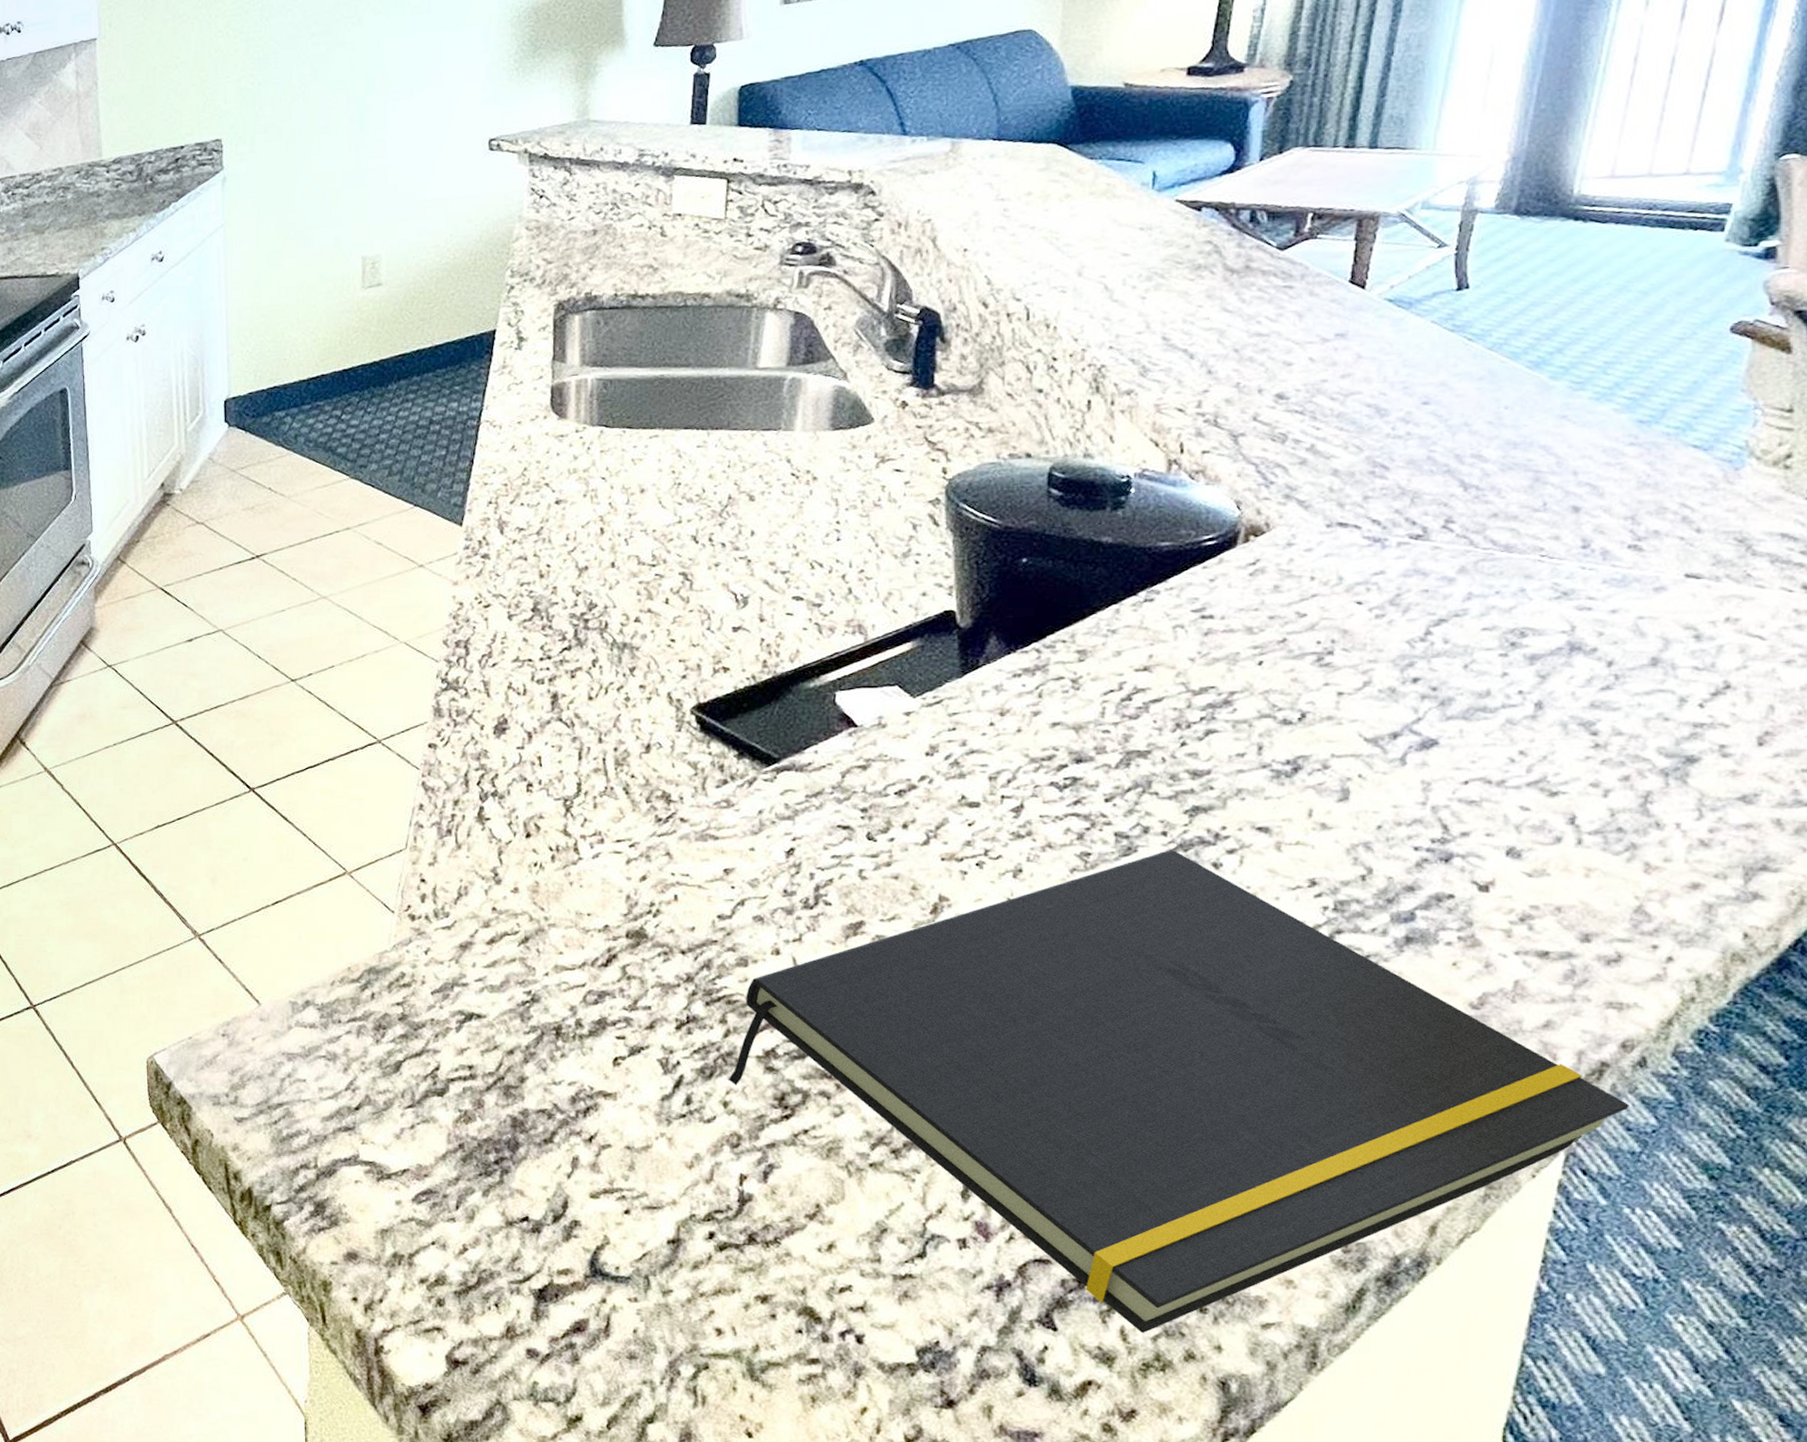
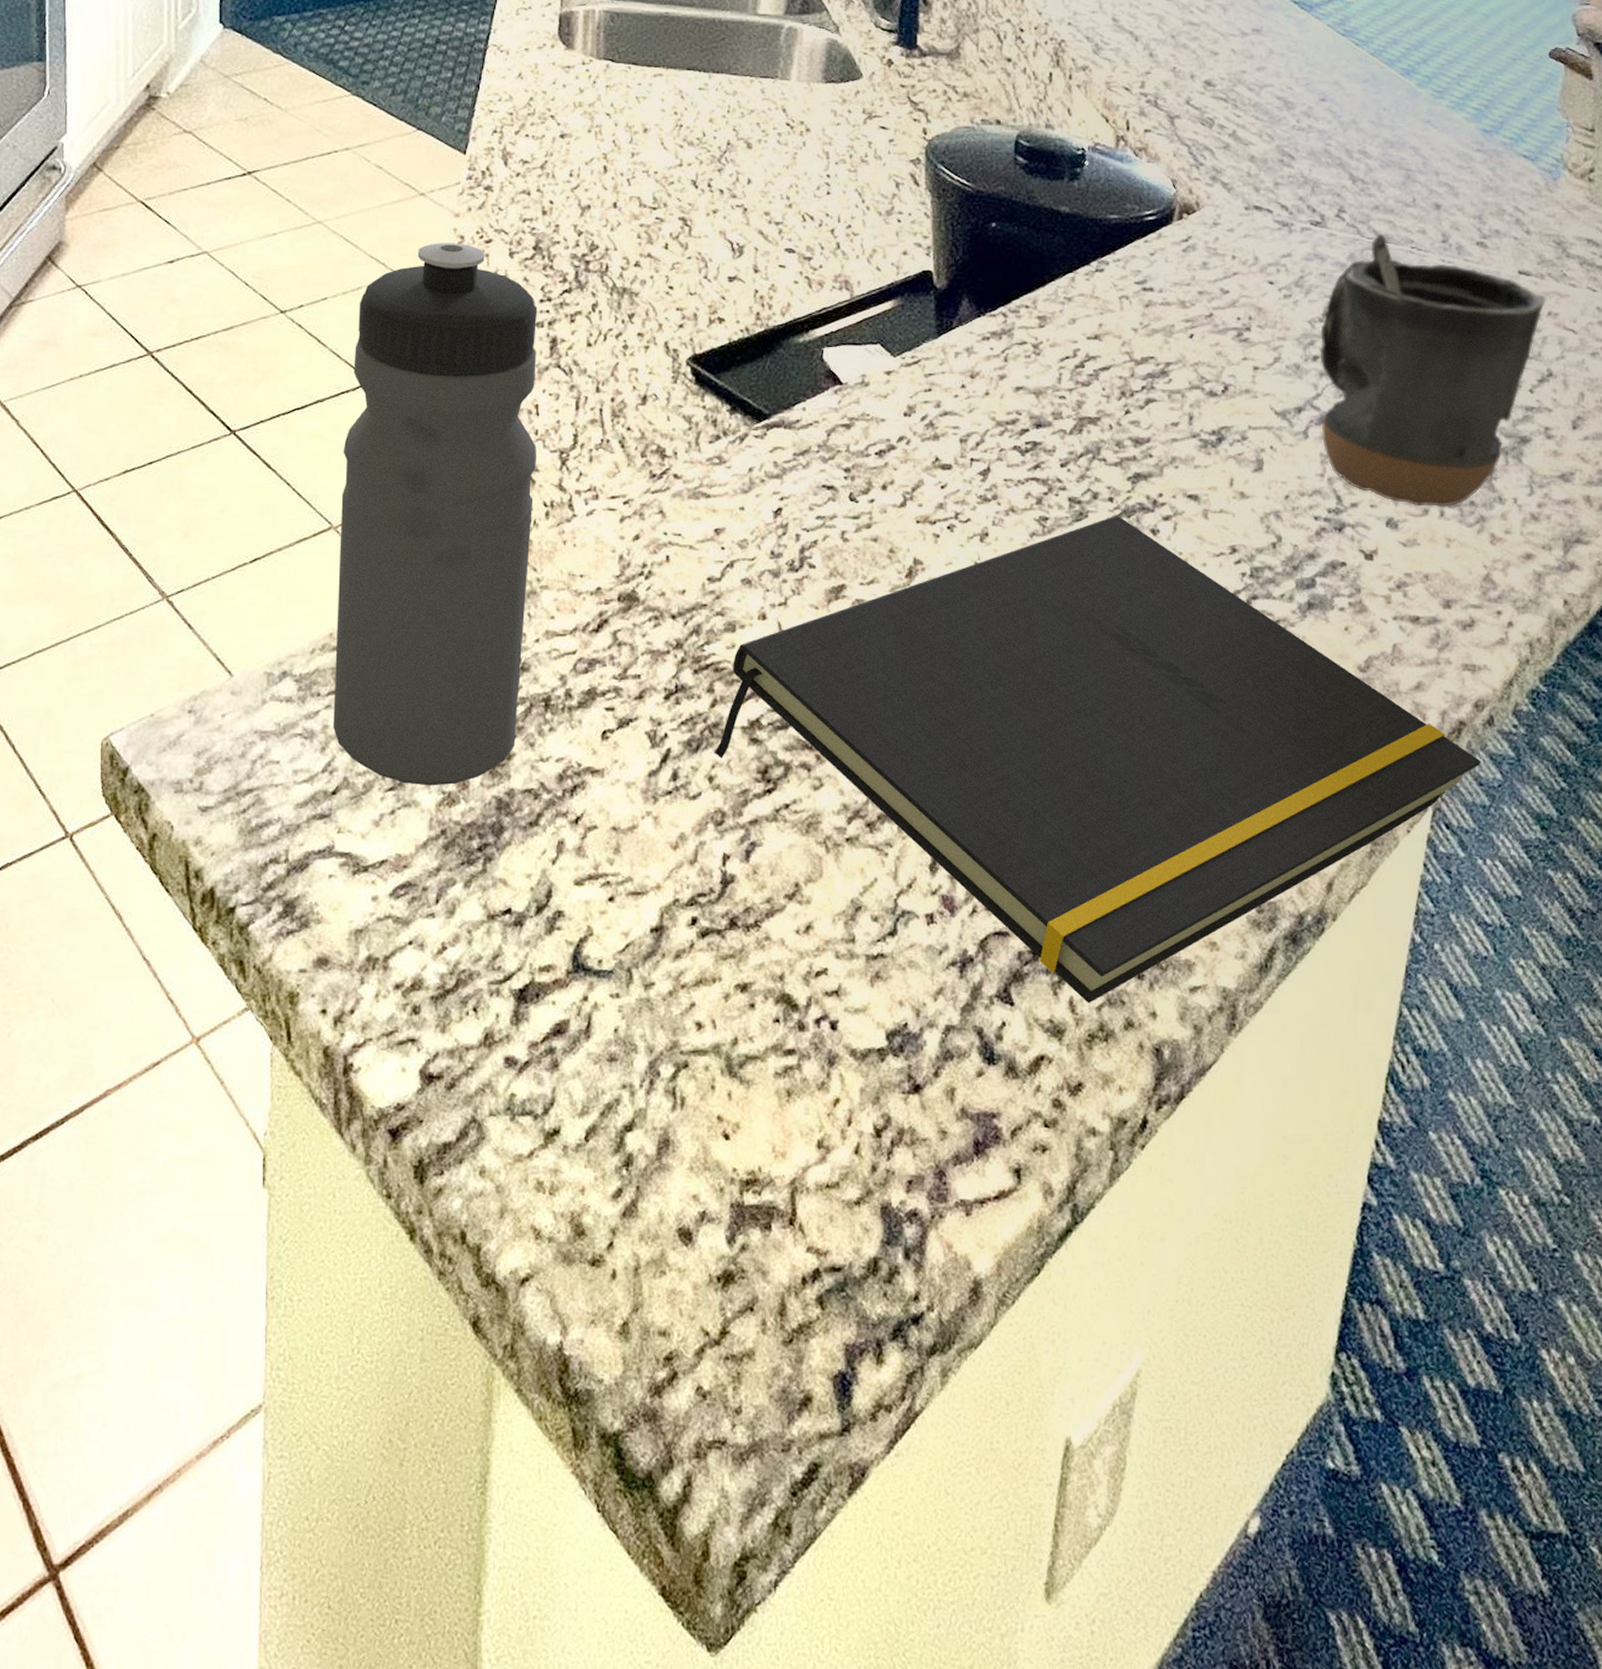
water bottle: none [353,609,542,1105] -> present [333,243,538,786]
mug: none [1421,543,1721,835] -> present [1319,234,1545,507]

